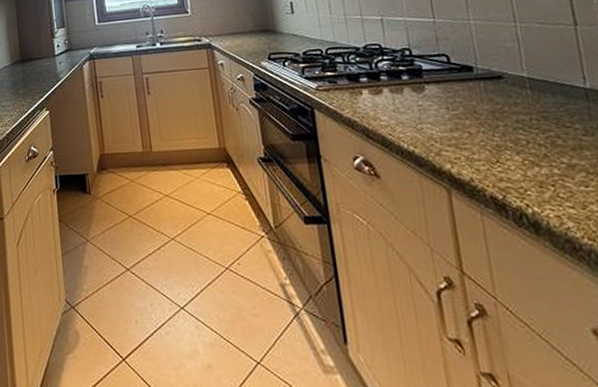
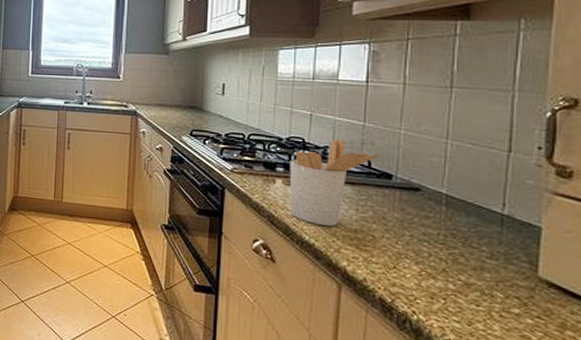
utensil holder: none [371,39,457,131] -> present [289,139,381,227]

